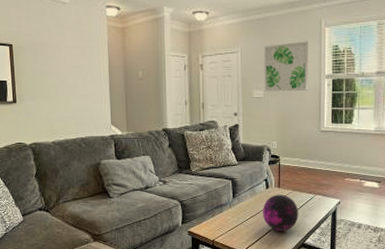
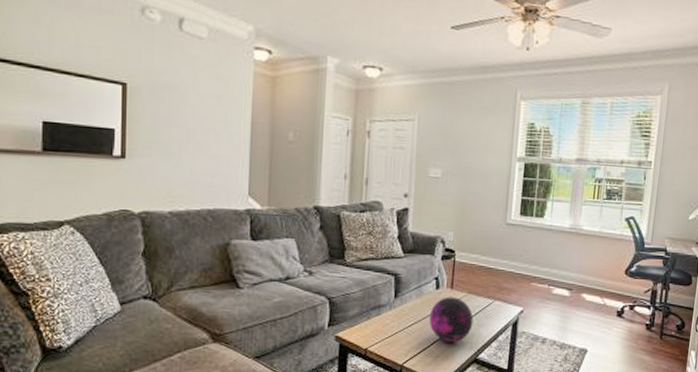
wall art: present [264,41,309,92] -> none [443,114,500,174]

